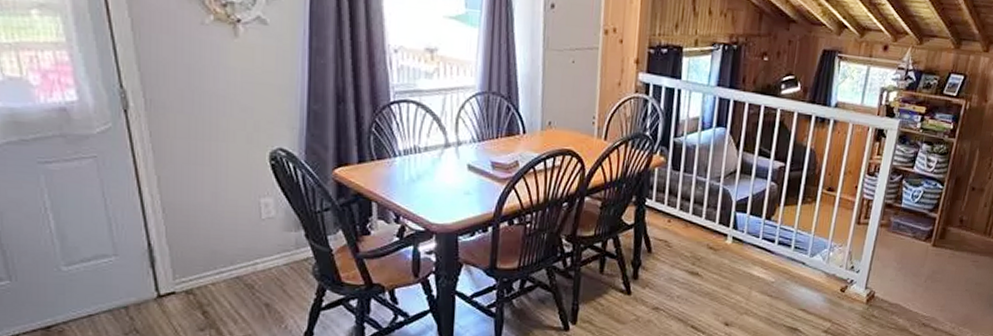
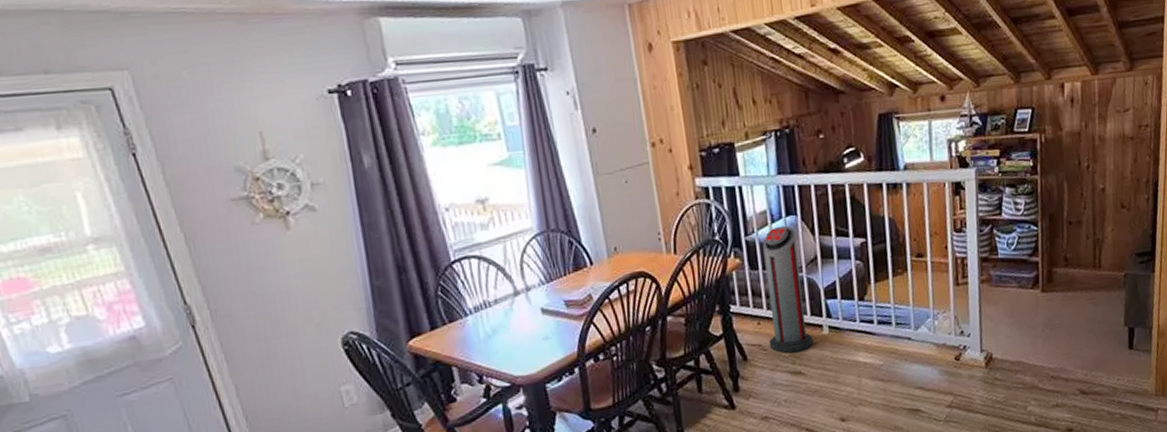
air purifier: none [674,134,721,255] -> present [763,225,814,353]

